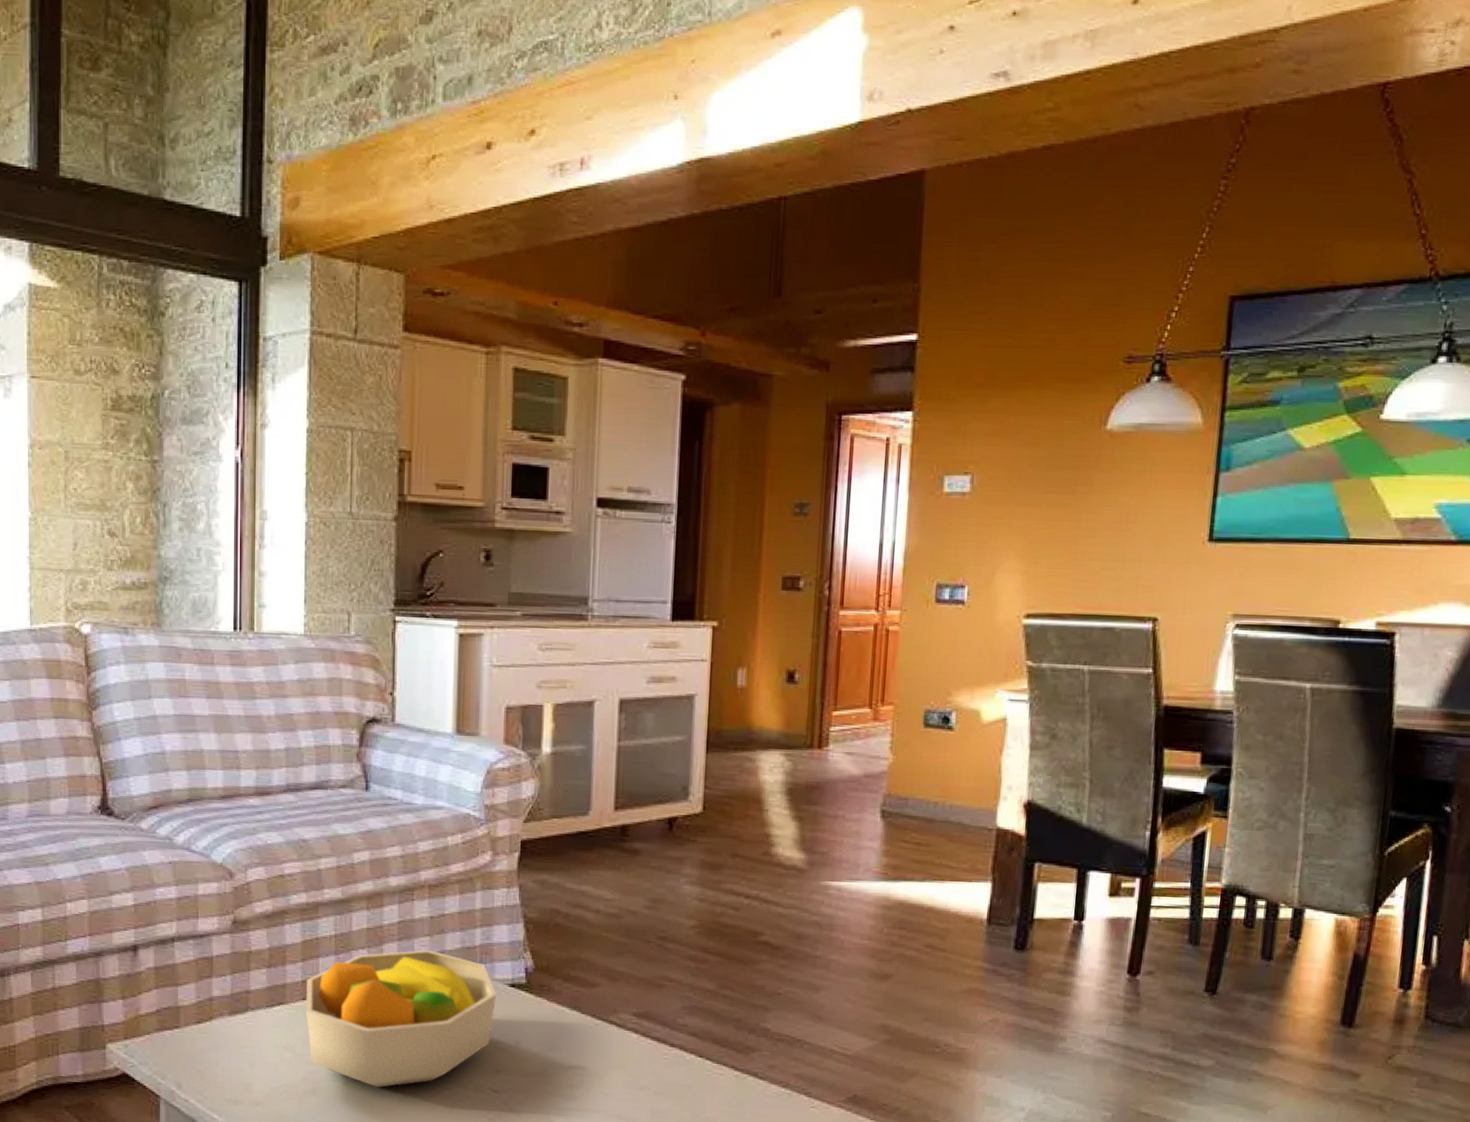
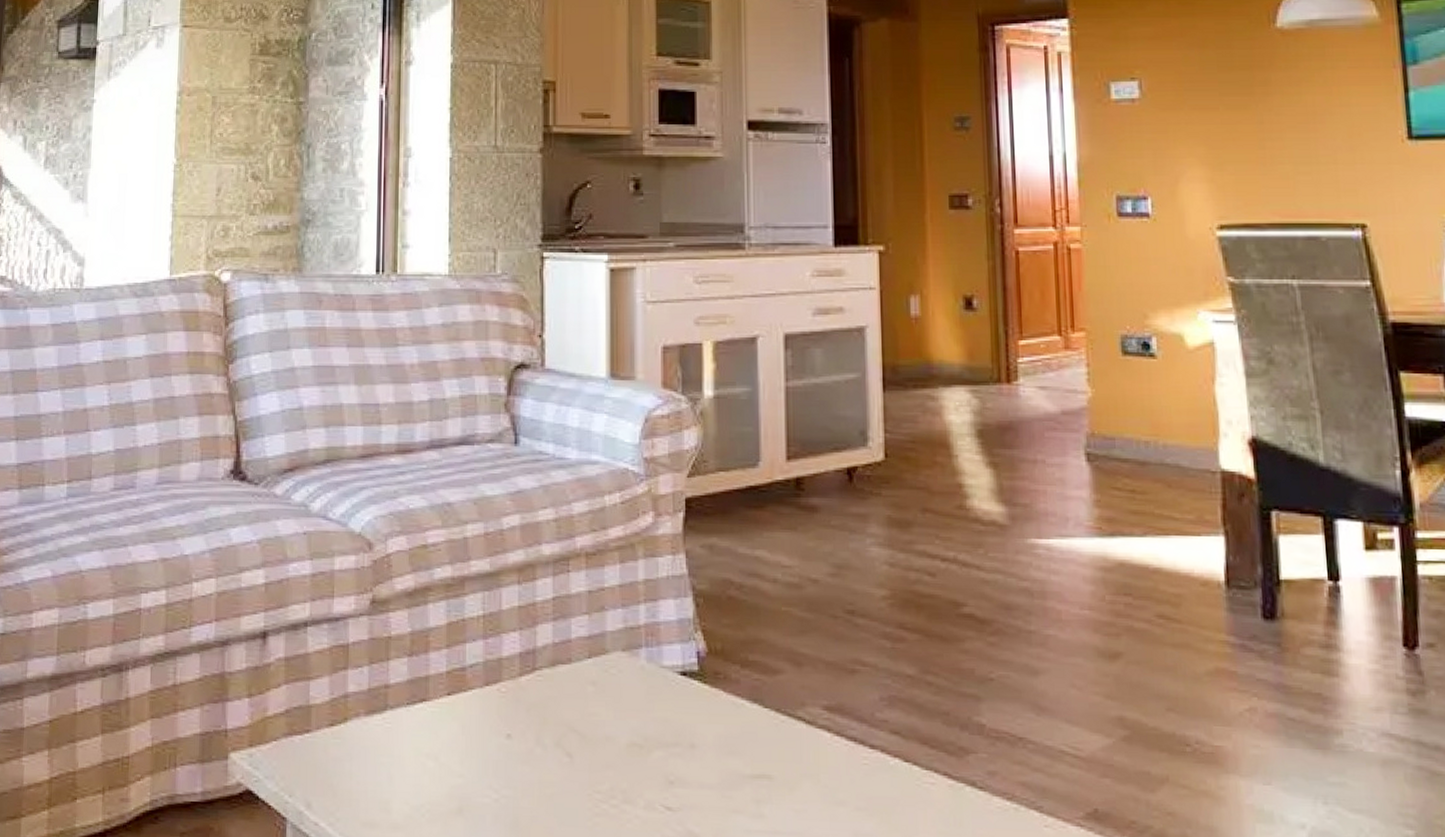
fruit bowl: present [305,950,497,1088] -> none [451,631,666,806]

